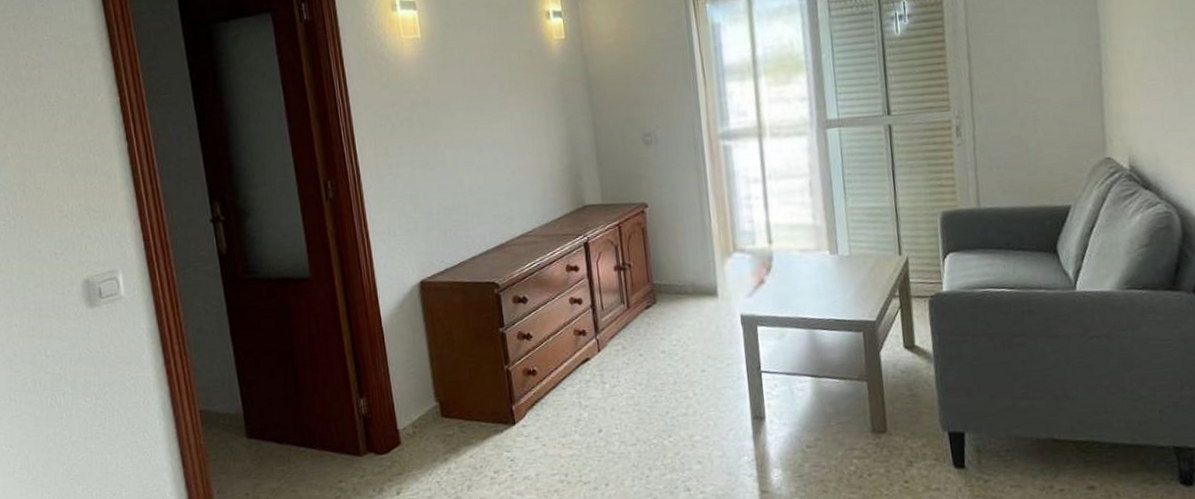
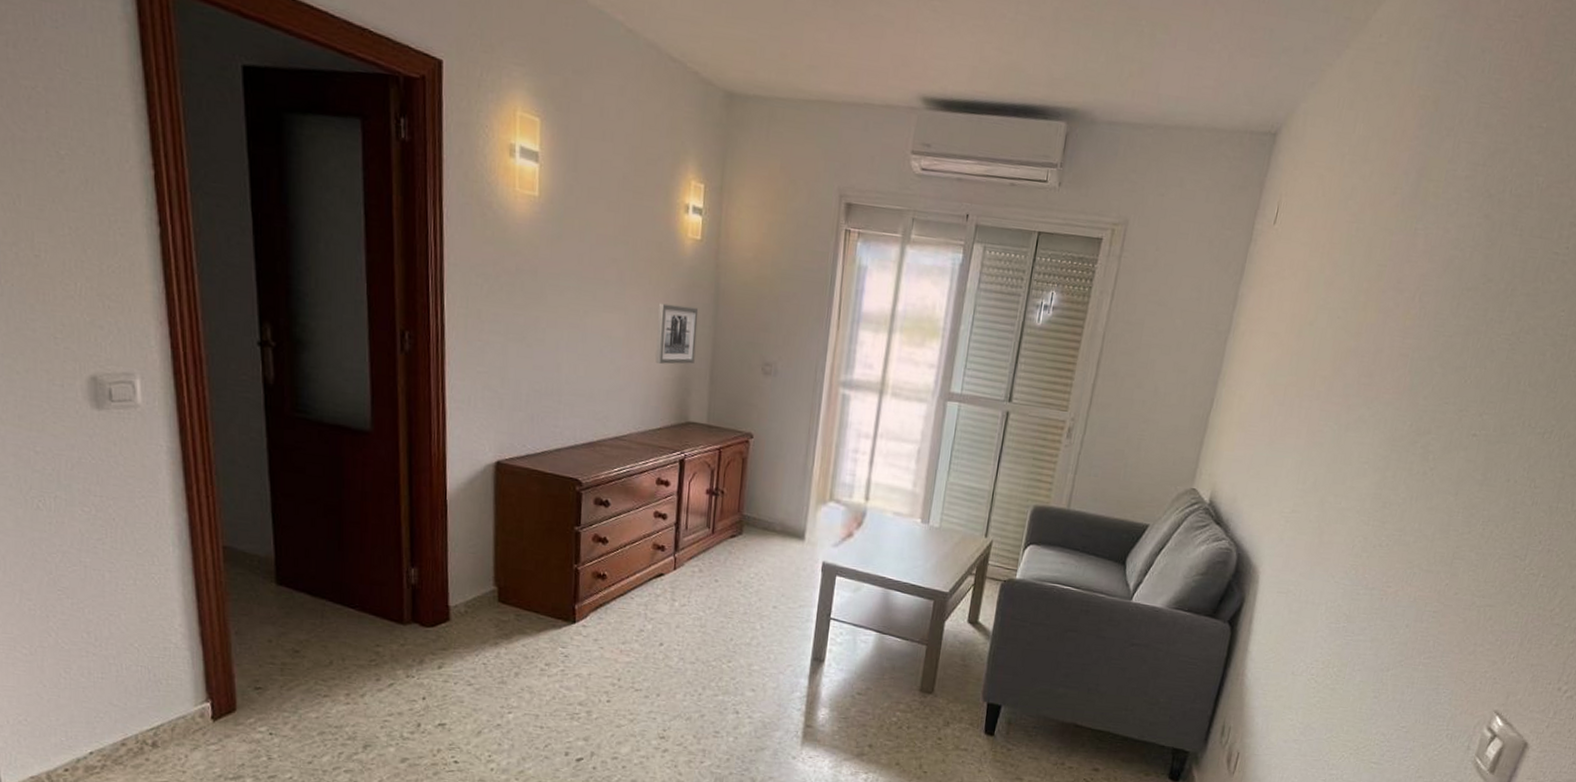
wall art: none [538,99,580,158] -> present [655,303,699,364]

